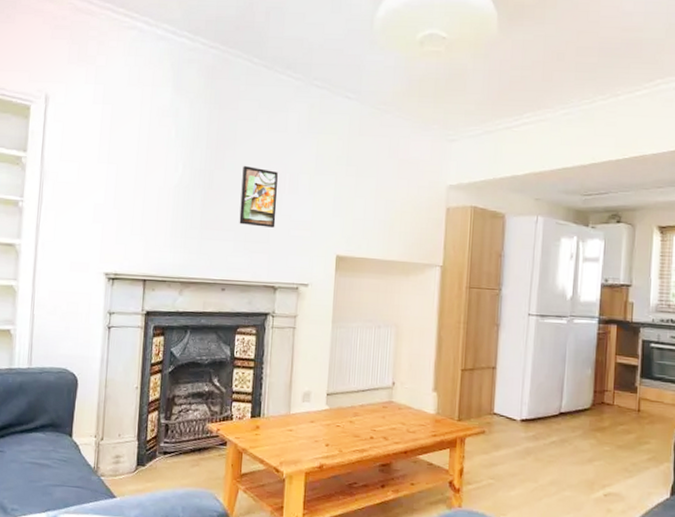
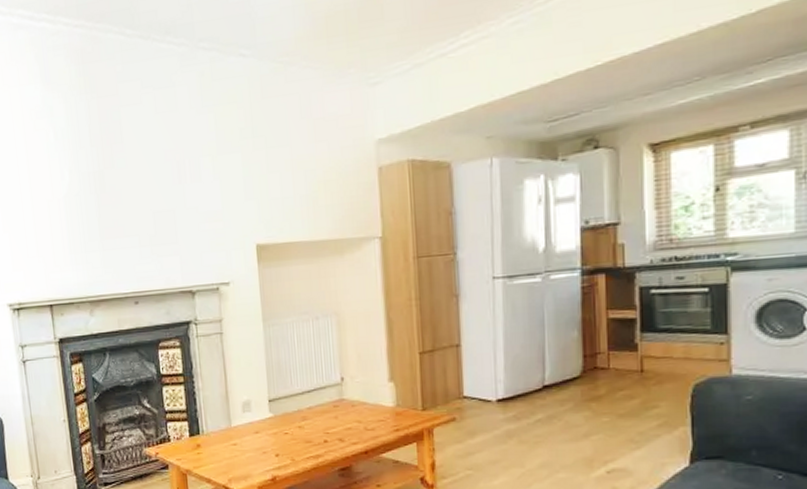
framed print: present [239,166,278,228] -> none [135,158,182,227]

